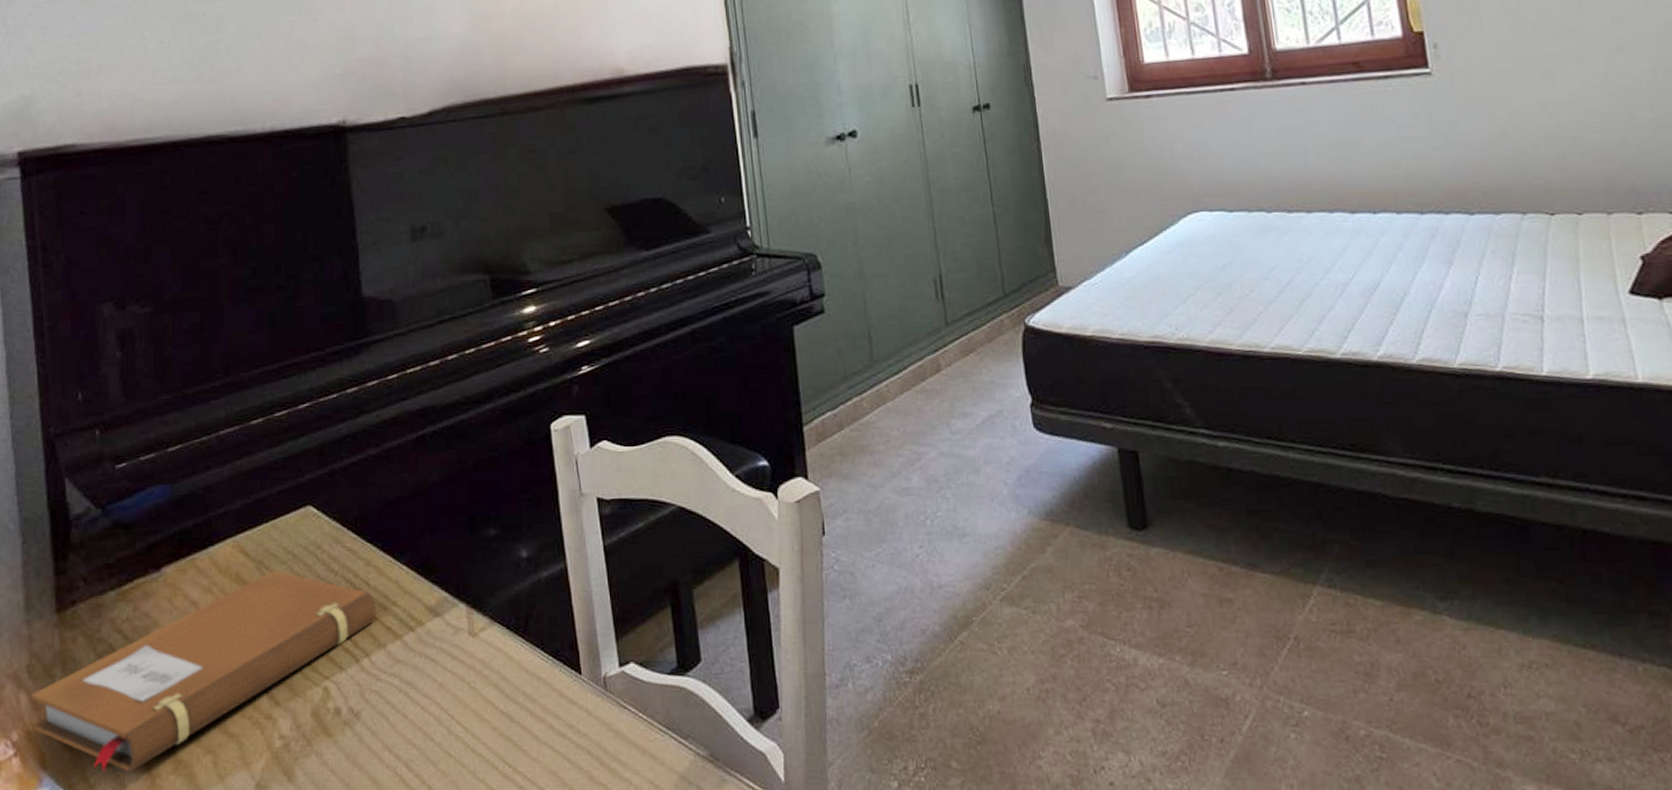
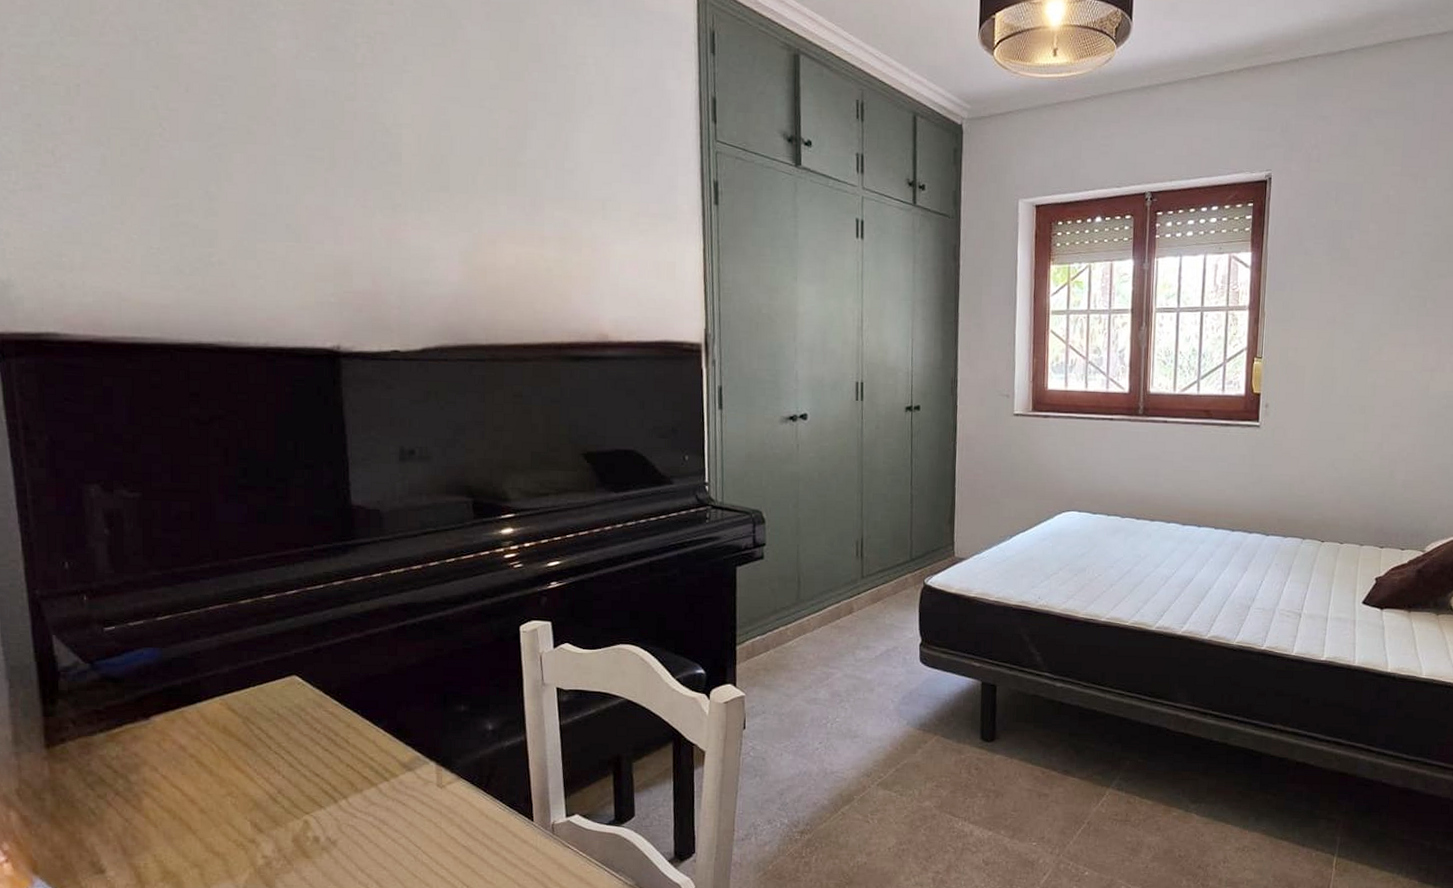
notebook: present [31,569,376,773] -> none [21,725,354,879]

